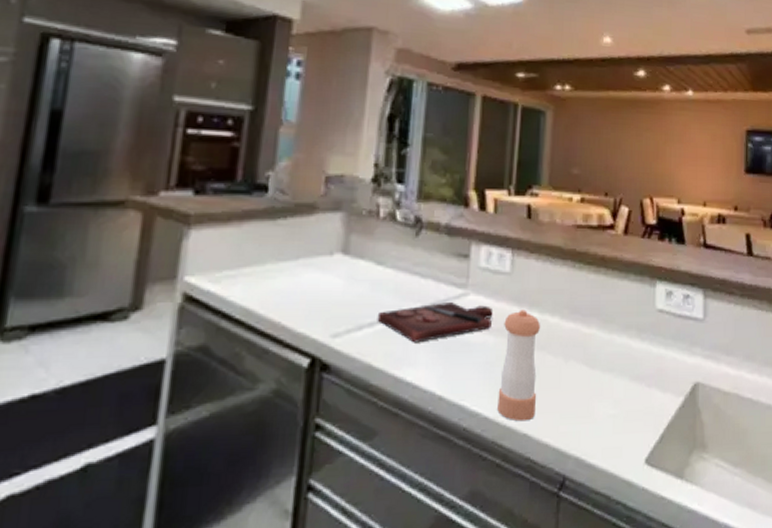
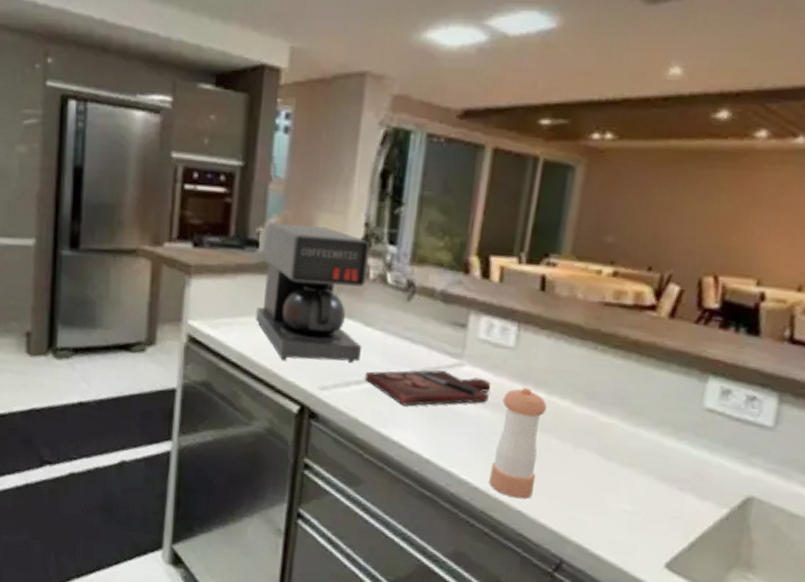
coffee maker: none [263,165,380,310] -> present [256,222,371,363]

